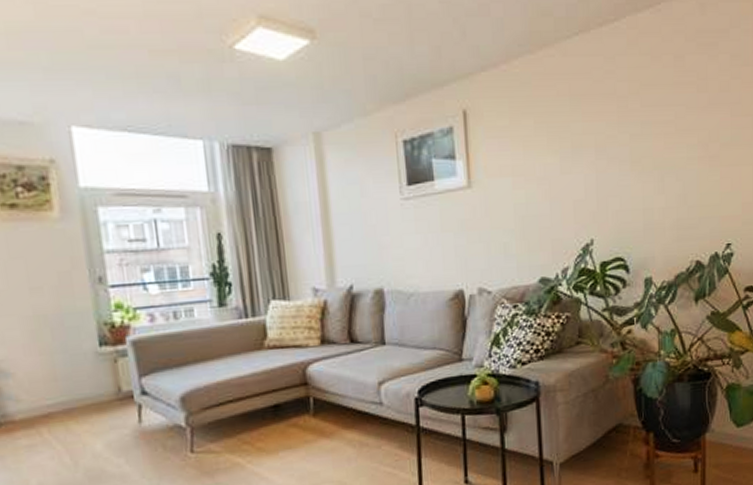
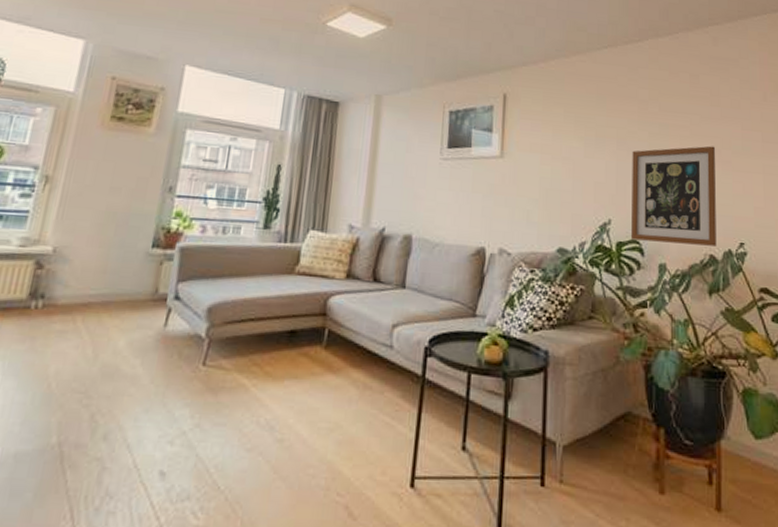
wall art: none [613,140,703,257] -> present [631,145,717,246]

